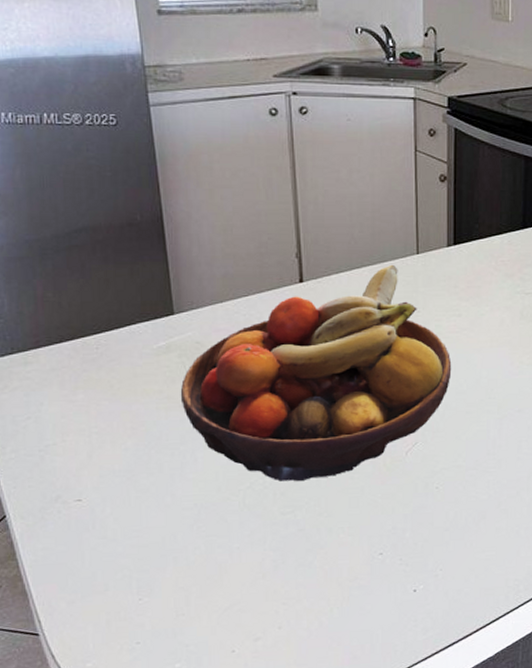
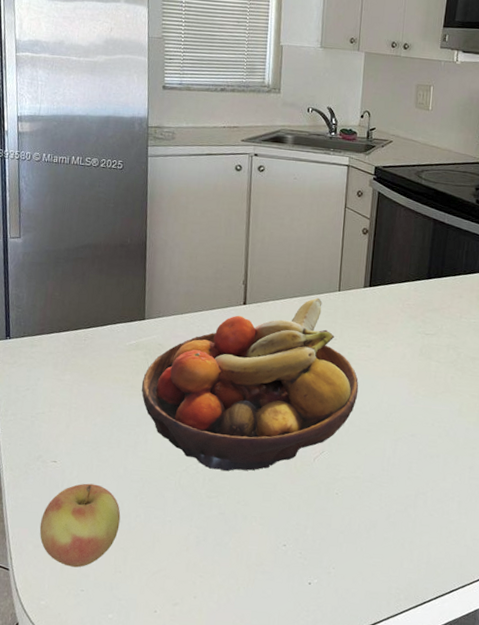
apple: none [71,519,175,619] -> present [39,483,121,568]

